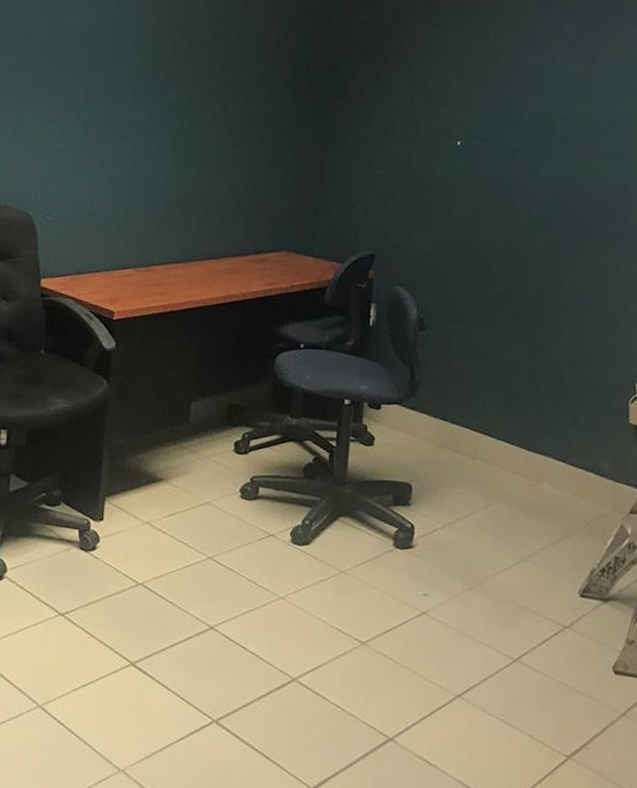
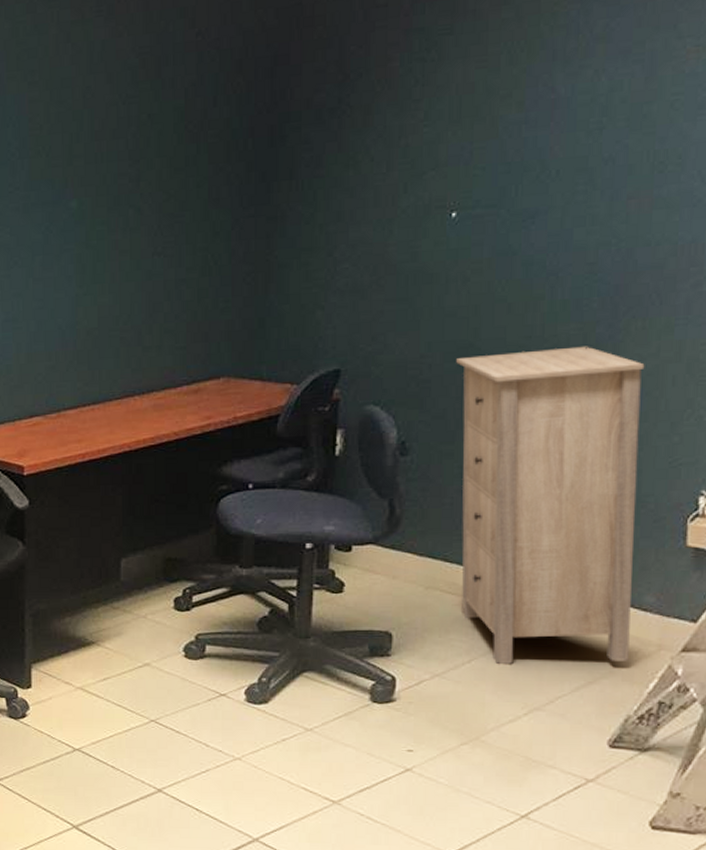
storage cabinet: none [461,254,594,520] -> present [456,346,645,665]

